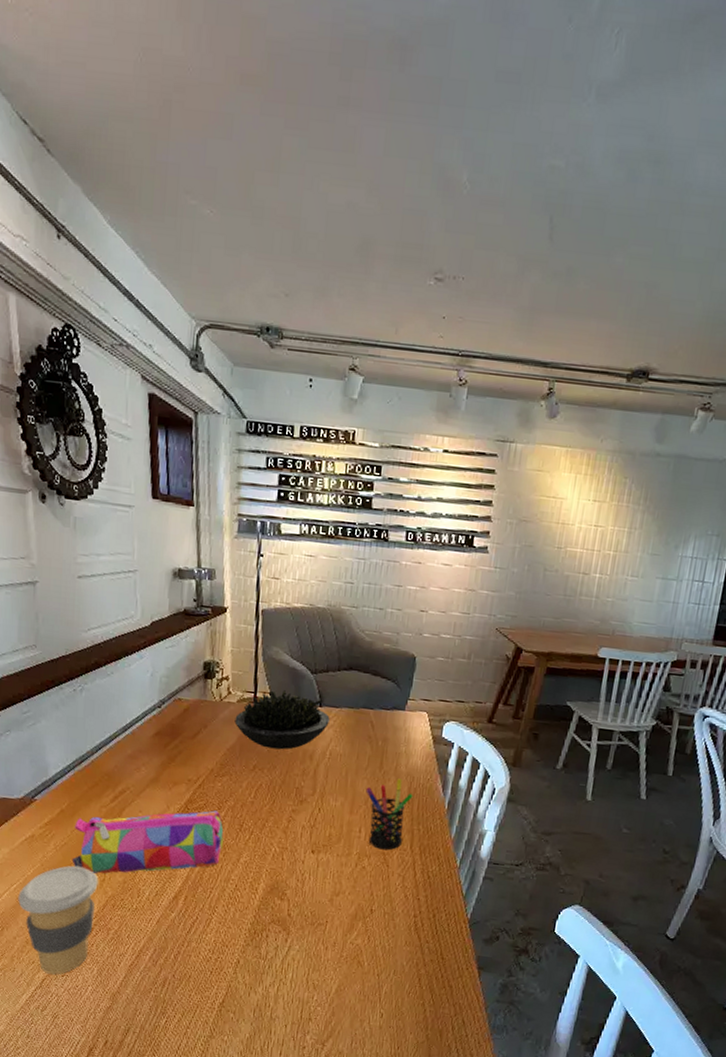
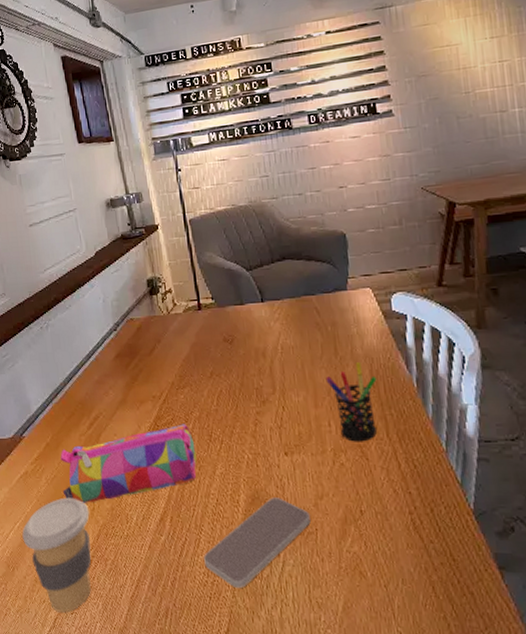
smartphone: none [212,889,324,967] -> present [204,497,311,589]
succulent plant: present [234,690,330,750] -> none [184,292,274,353]

